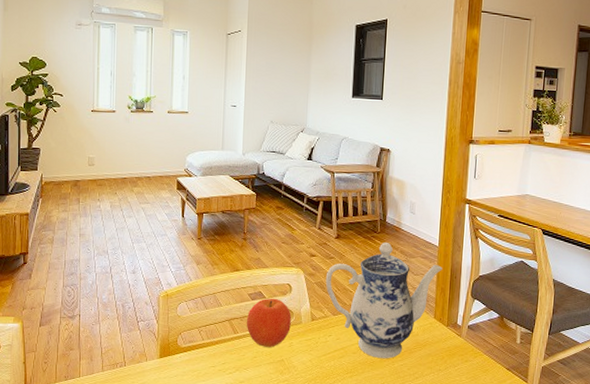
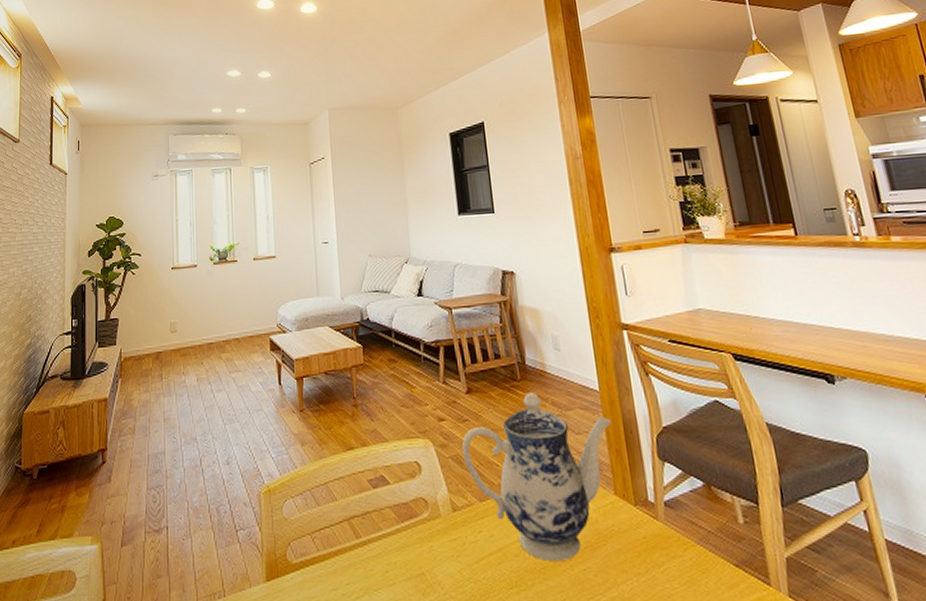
fruit: present [246,298,291,348] -> none [369,483,428,557]

